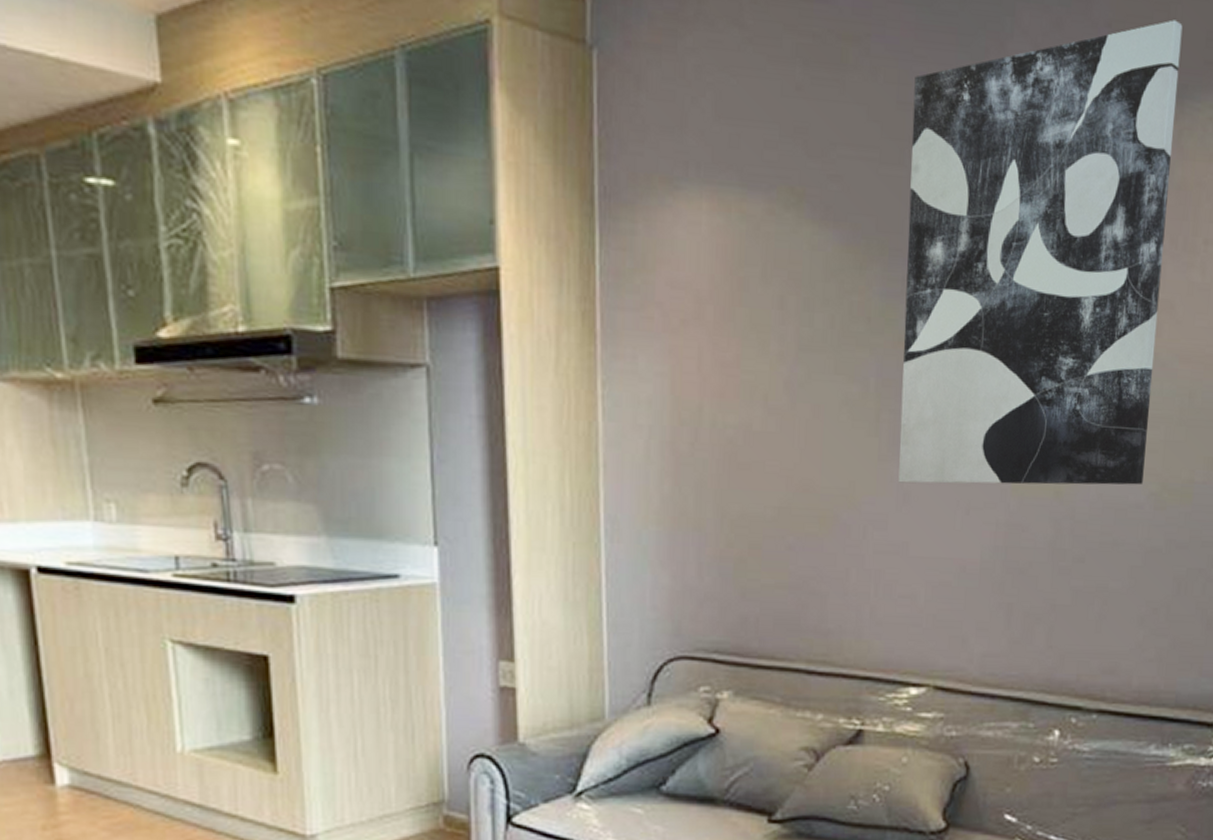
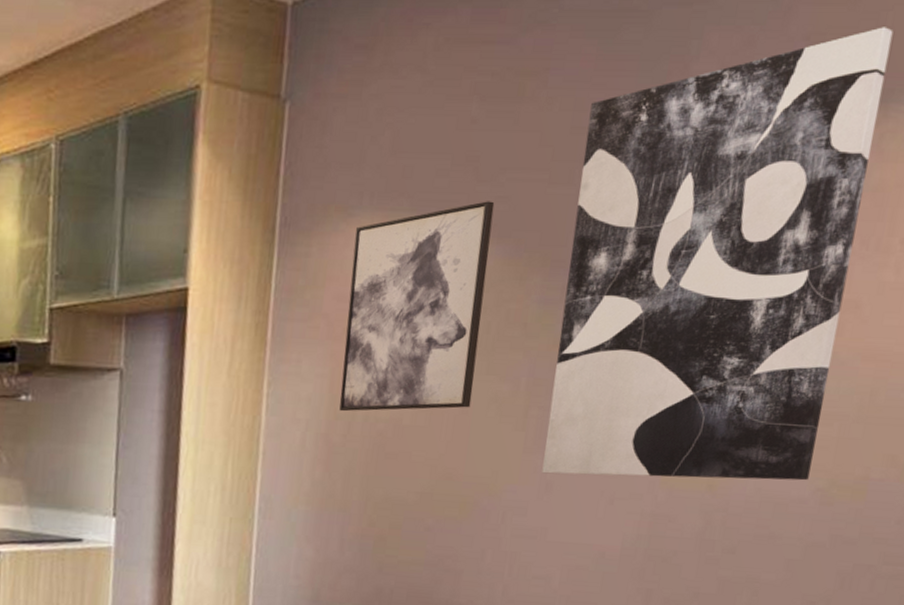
wall art: none [683,179,828,416] -> present [339,201,495,412]

